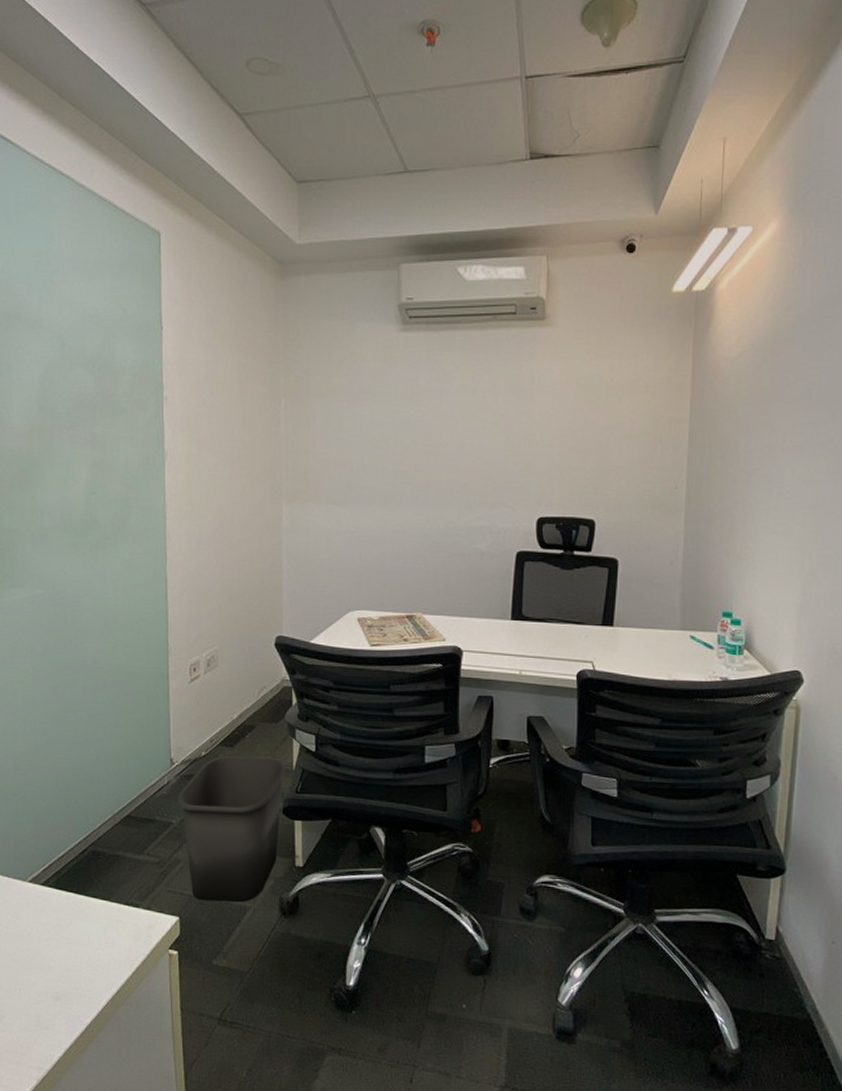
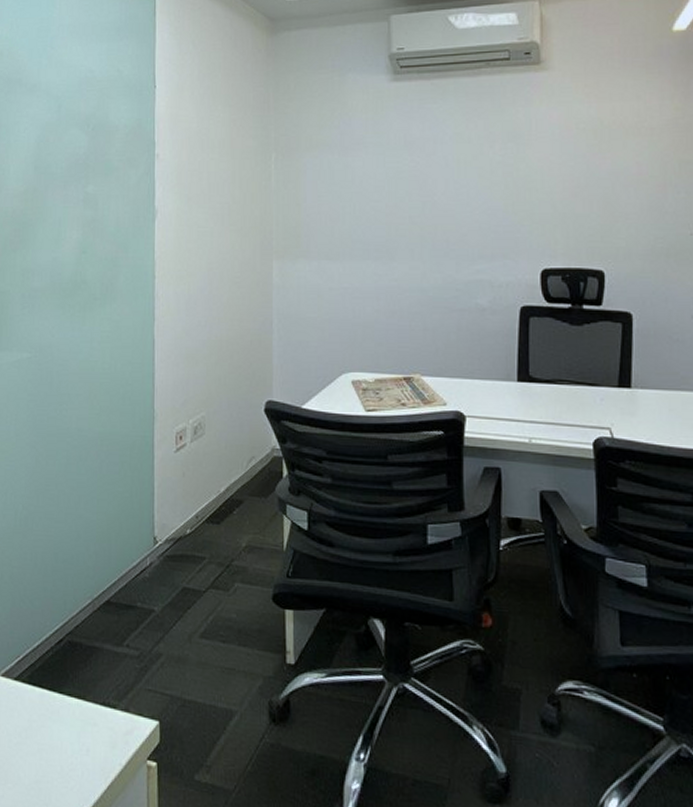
waste bin: present [177,755,286,903] -> none [159,533,277,706]

